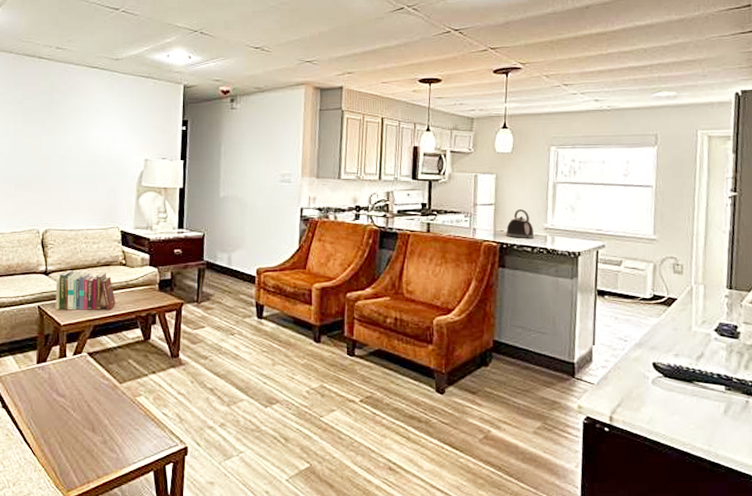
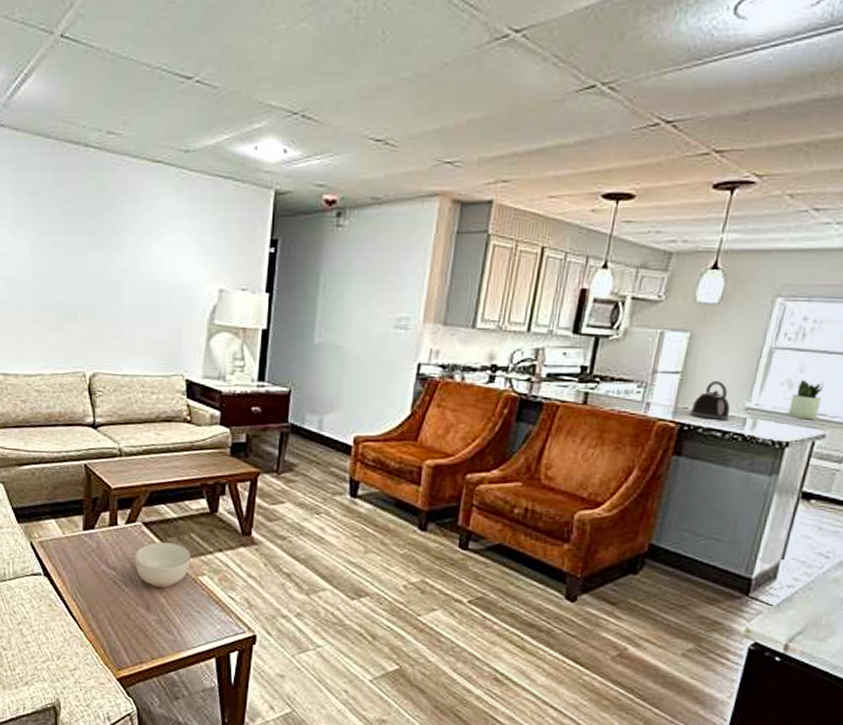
books: present [55,269,116,311] -> none [105,423,177,476]
bowl: none [81,369,130,411] -> present [134,542,192,589]
planter: none [574,205,598,235] -> present [786,379,824,420]

